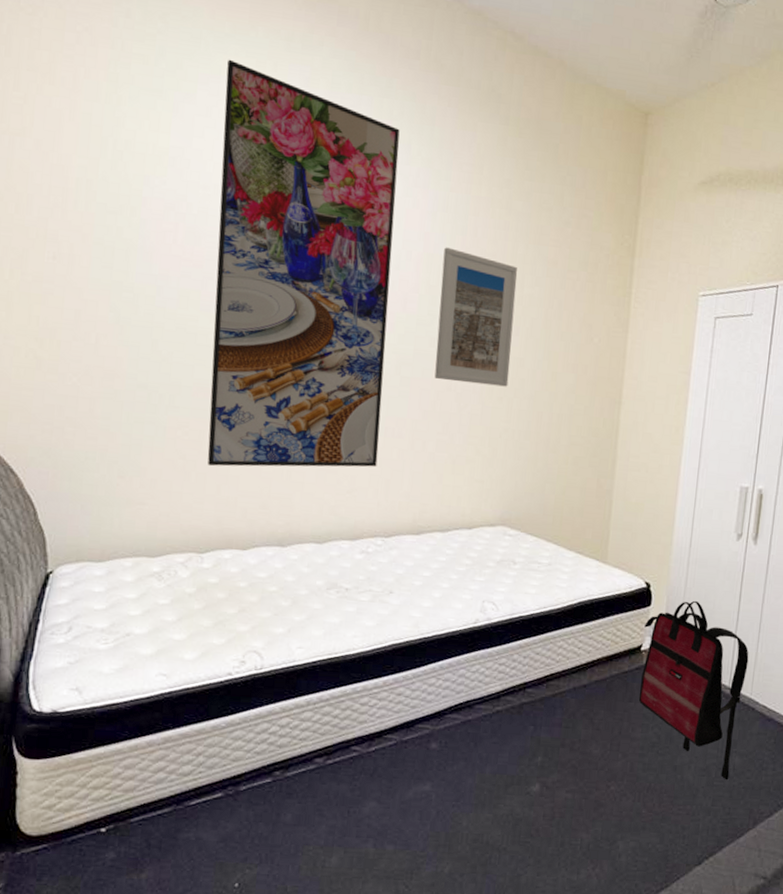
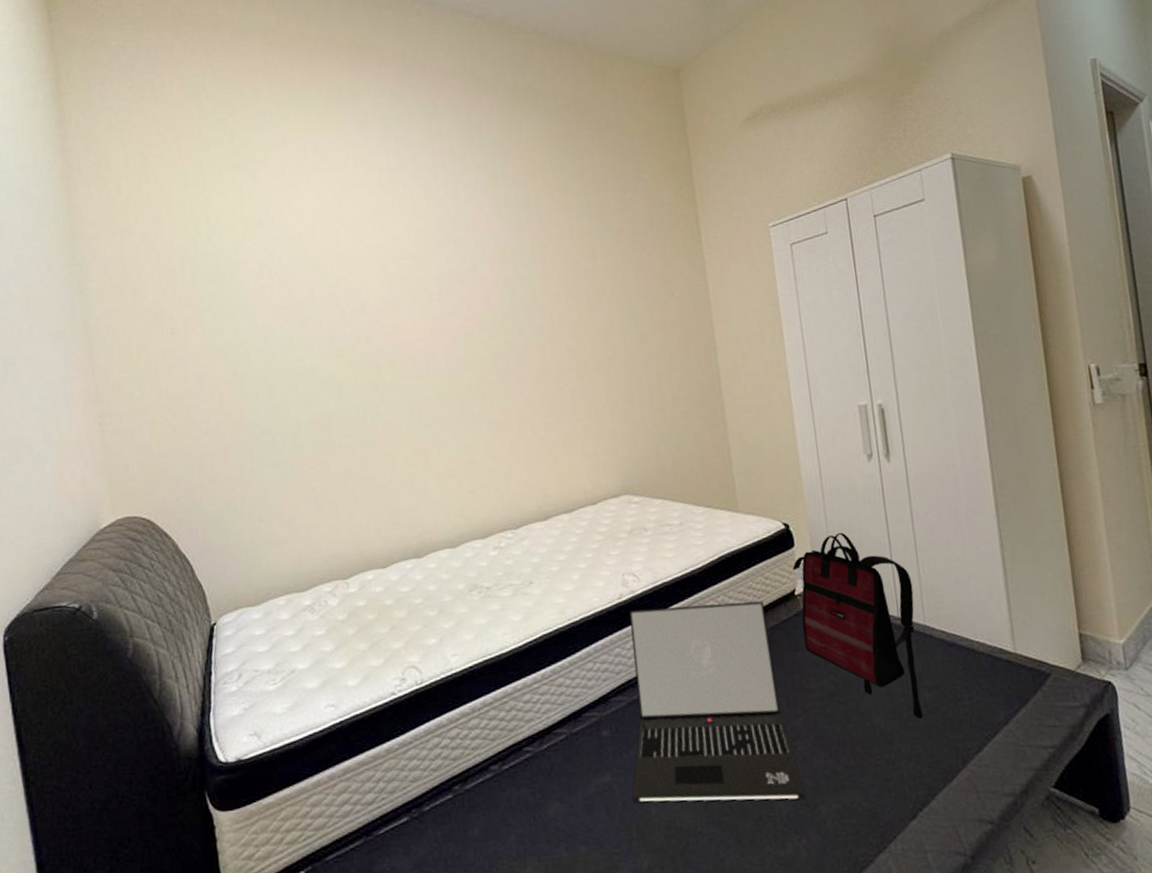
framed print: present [207,59,400,467] -> none [290,122,493,494]
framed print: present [434,247,518,387] -> none [514,239,602,365]
laptop: none [447,635,611,834] -> present [629,601,806,803]

